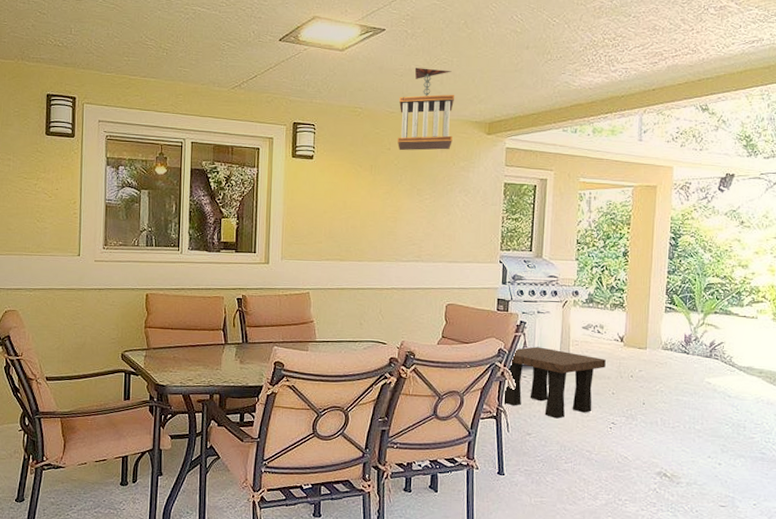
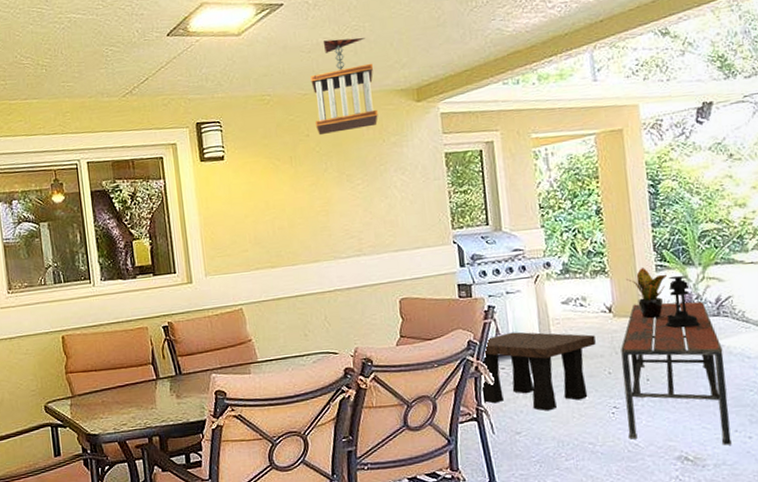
bench: none [620,337,709,468] -> present [621,301,732,446]
potted plant: none [640,307,673,352] -> present [626,268,667,319]
lantern: none [666,318,694,364] -> present [665,275,700,329]

